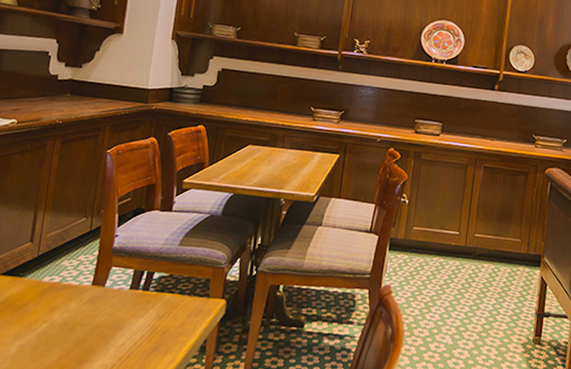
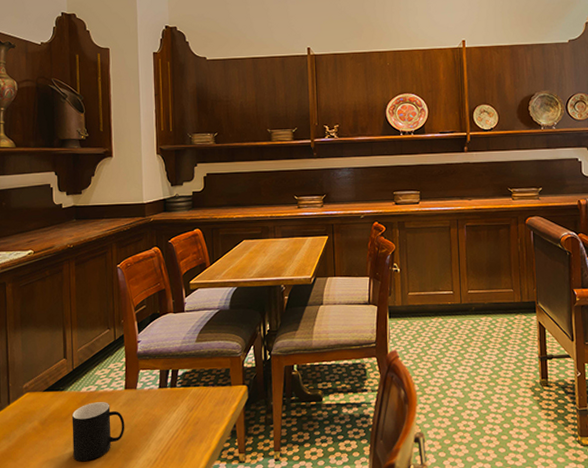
cup: none [21,294,86,358] -> present [71,402,125,461]

